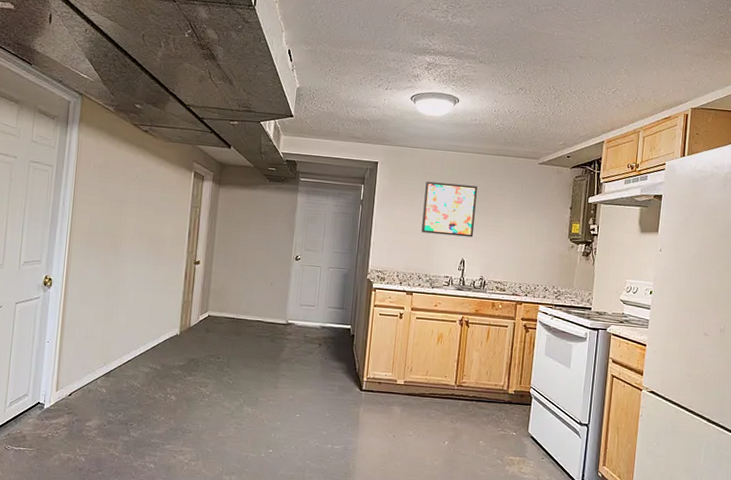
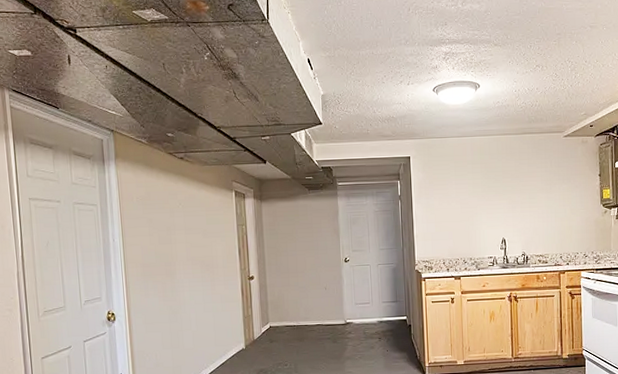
wall art: present [421,181,477,238] -> none [459,166,511,219]

